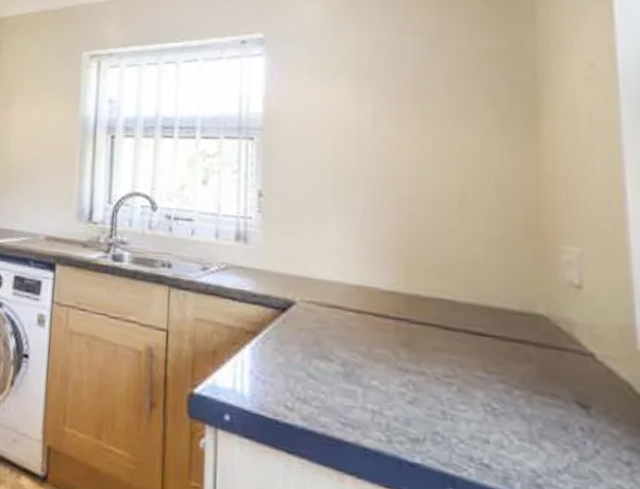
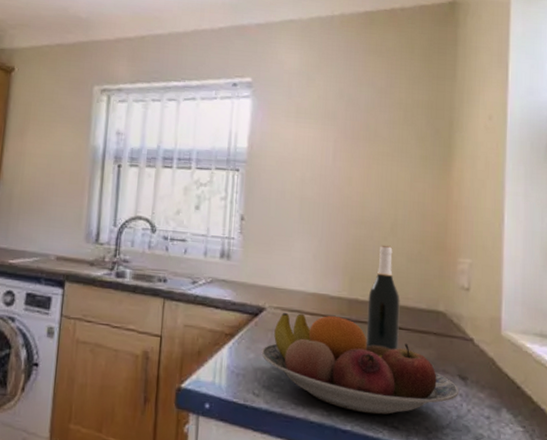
fruit bowl: none [293,309,580,448] -> present [261,313,460,415]
wine bottle: none [433,227,482,363] -> present [366,245,400,350]

